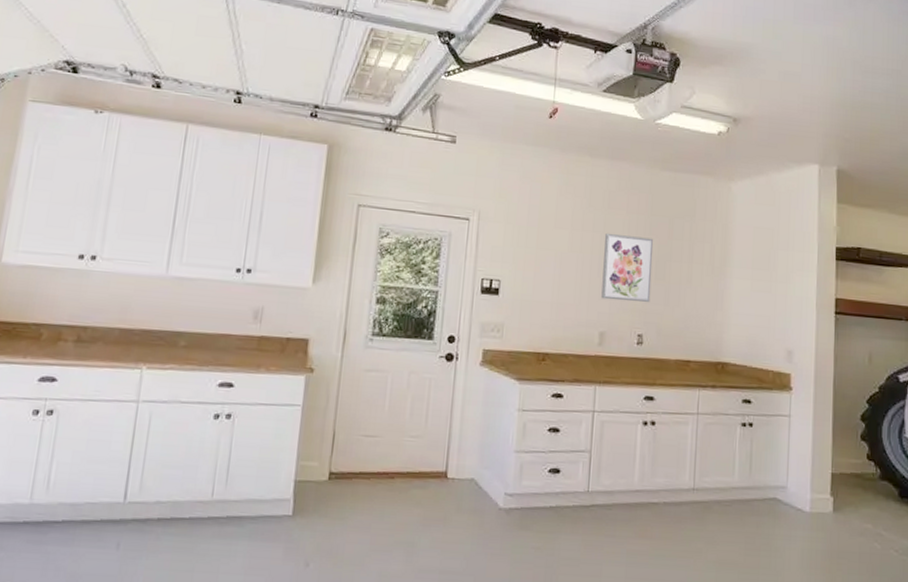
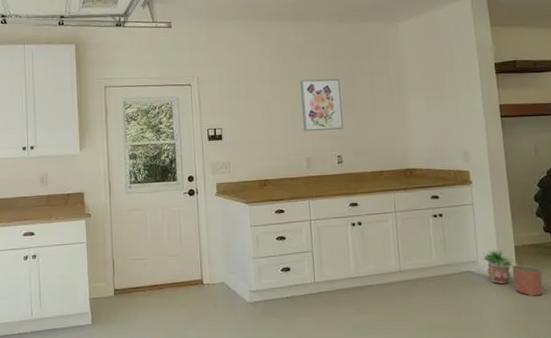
potted plant: none [793,473,828,519] -> present [482,249,514,285]
planter: none [825,497,859,538] -> present [512,265,544,296]

